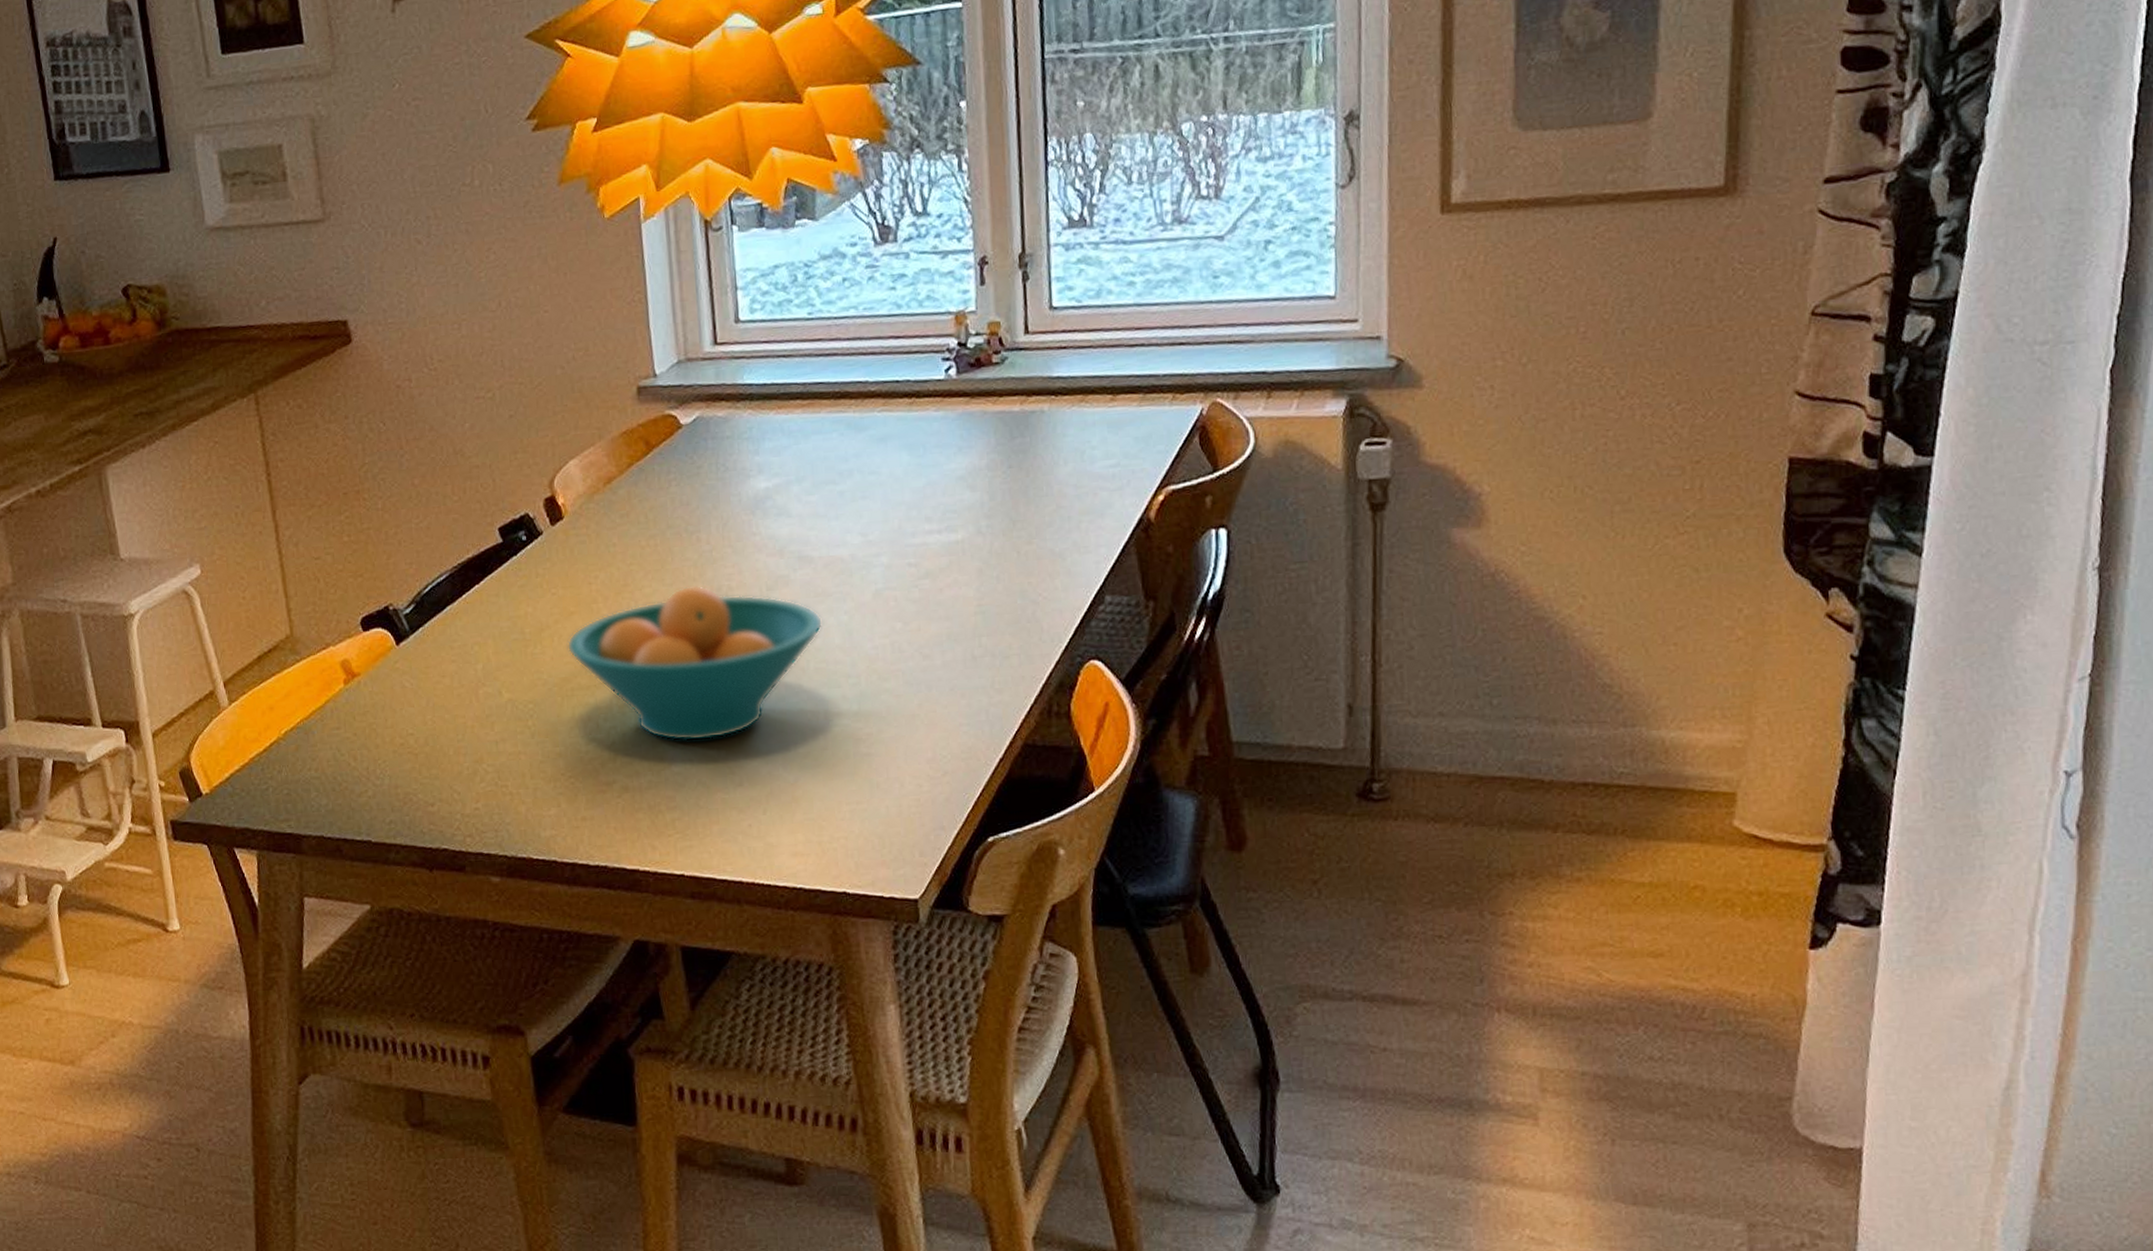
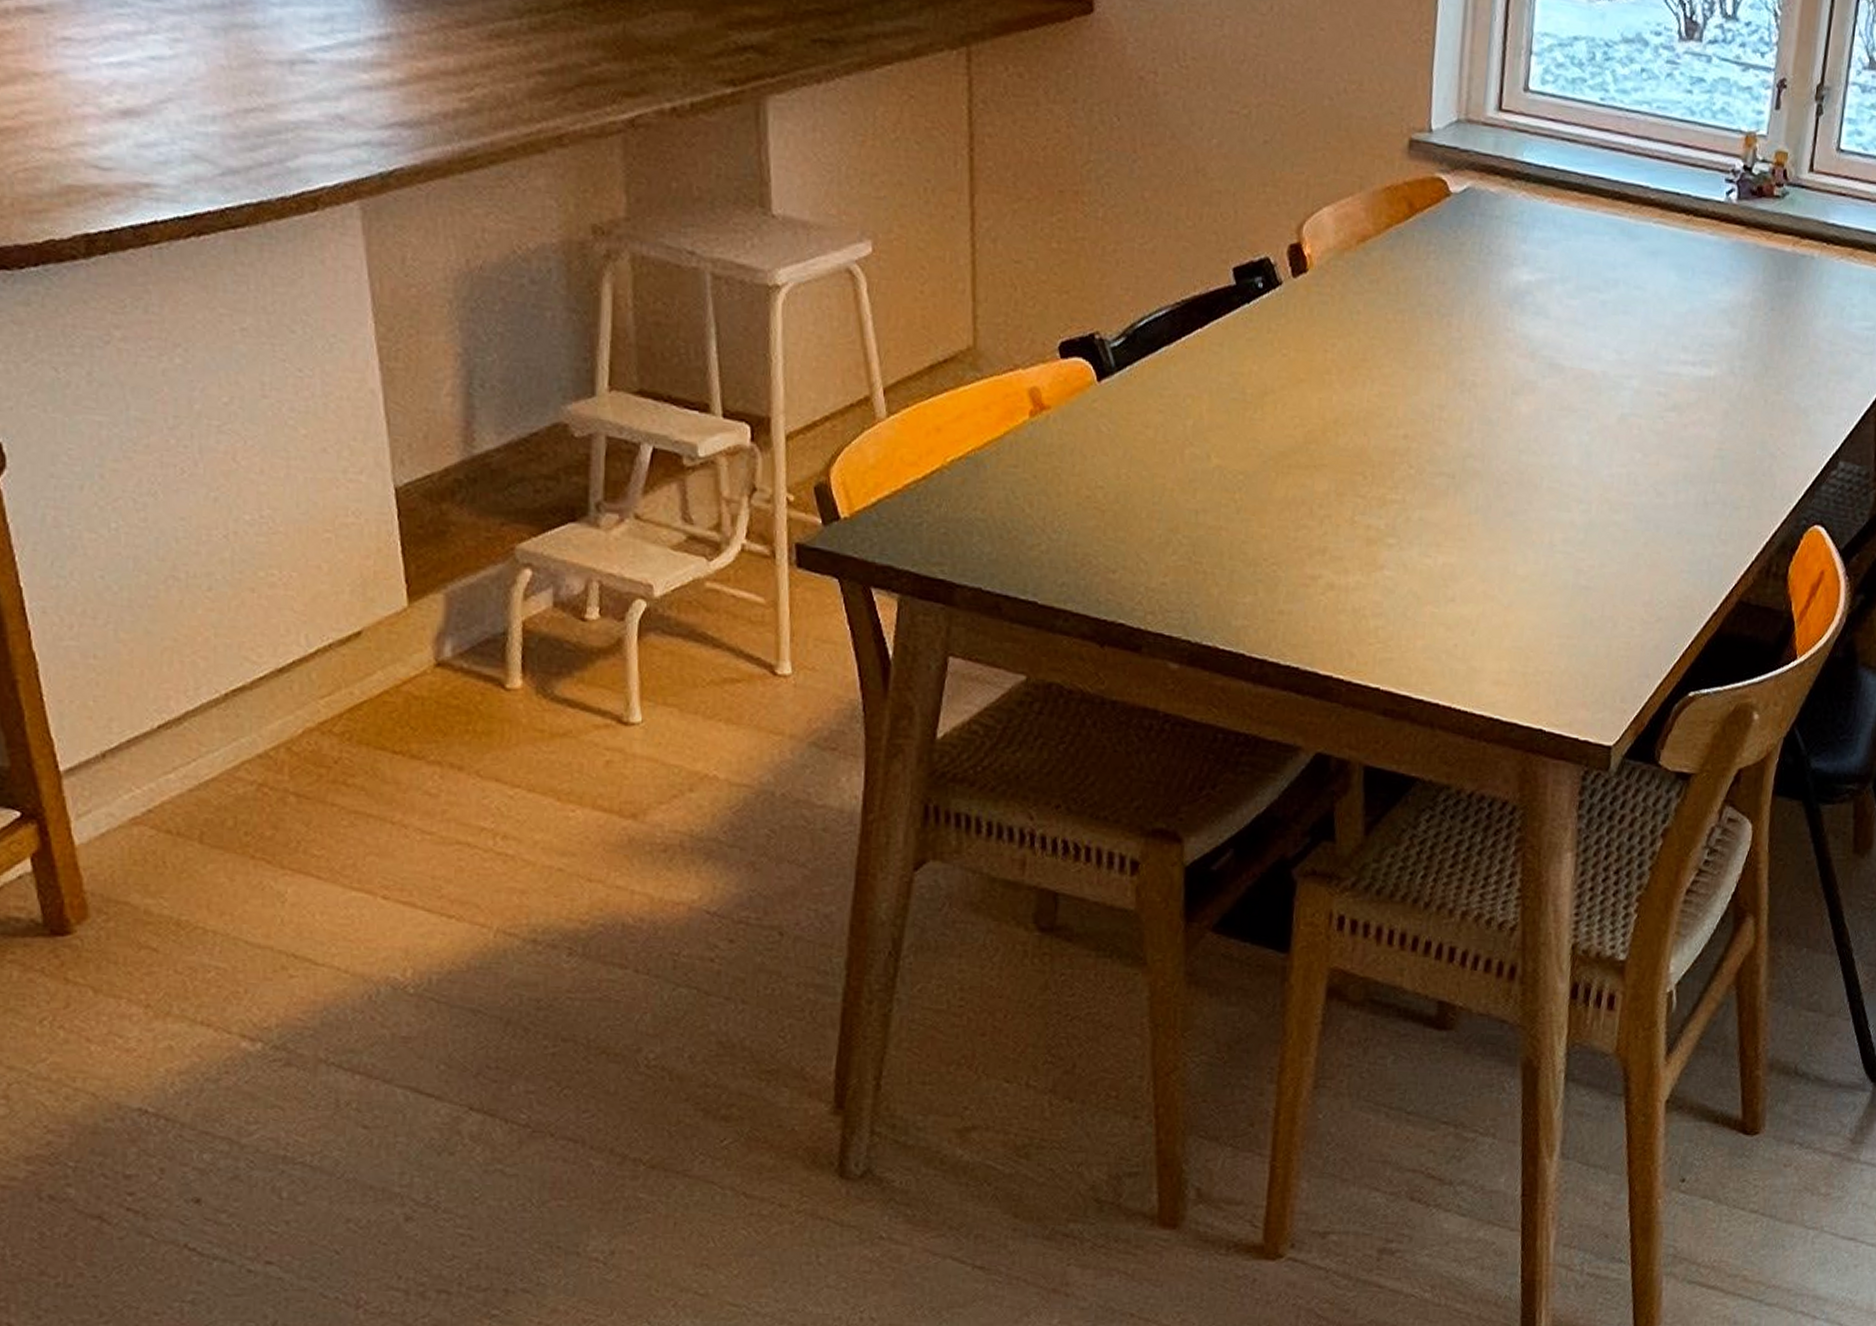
fruit bowl: present [566,585,823,742] -> none [1290,373,1564,547]

